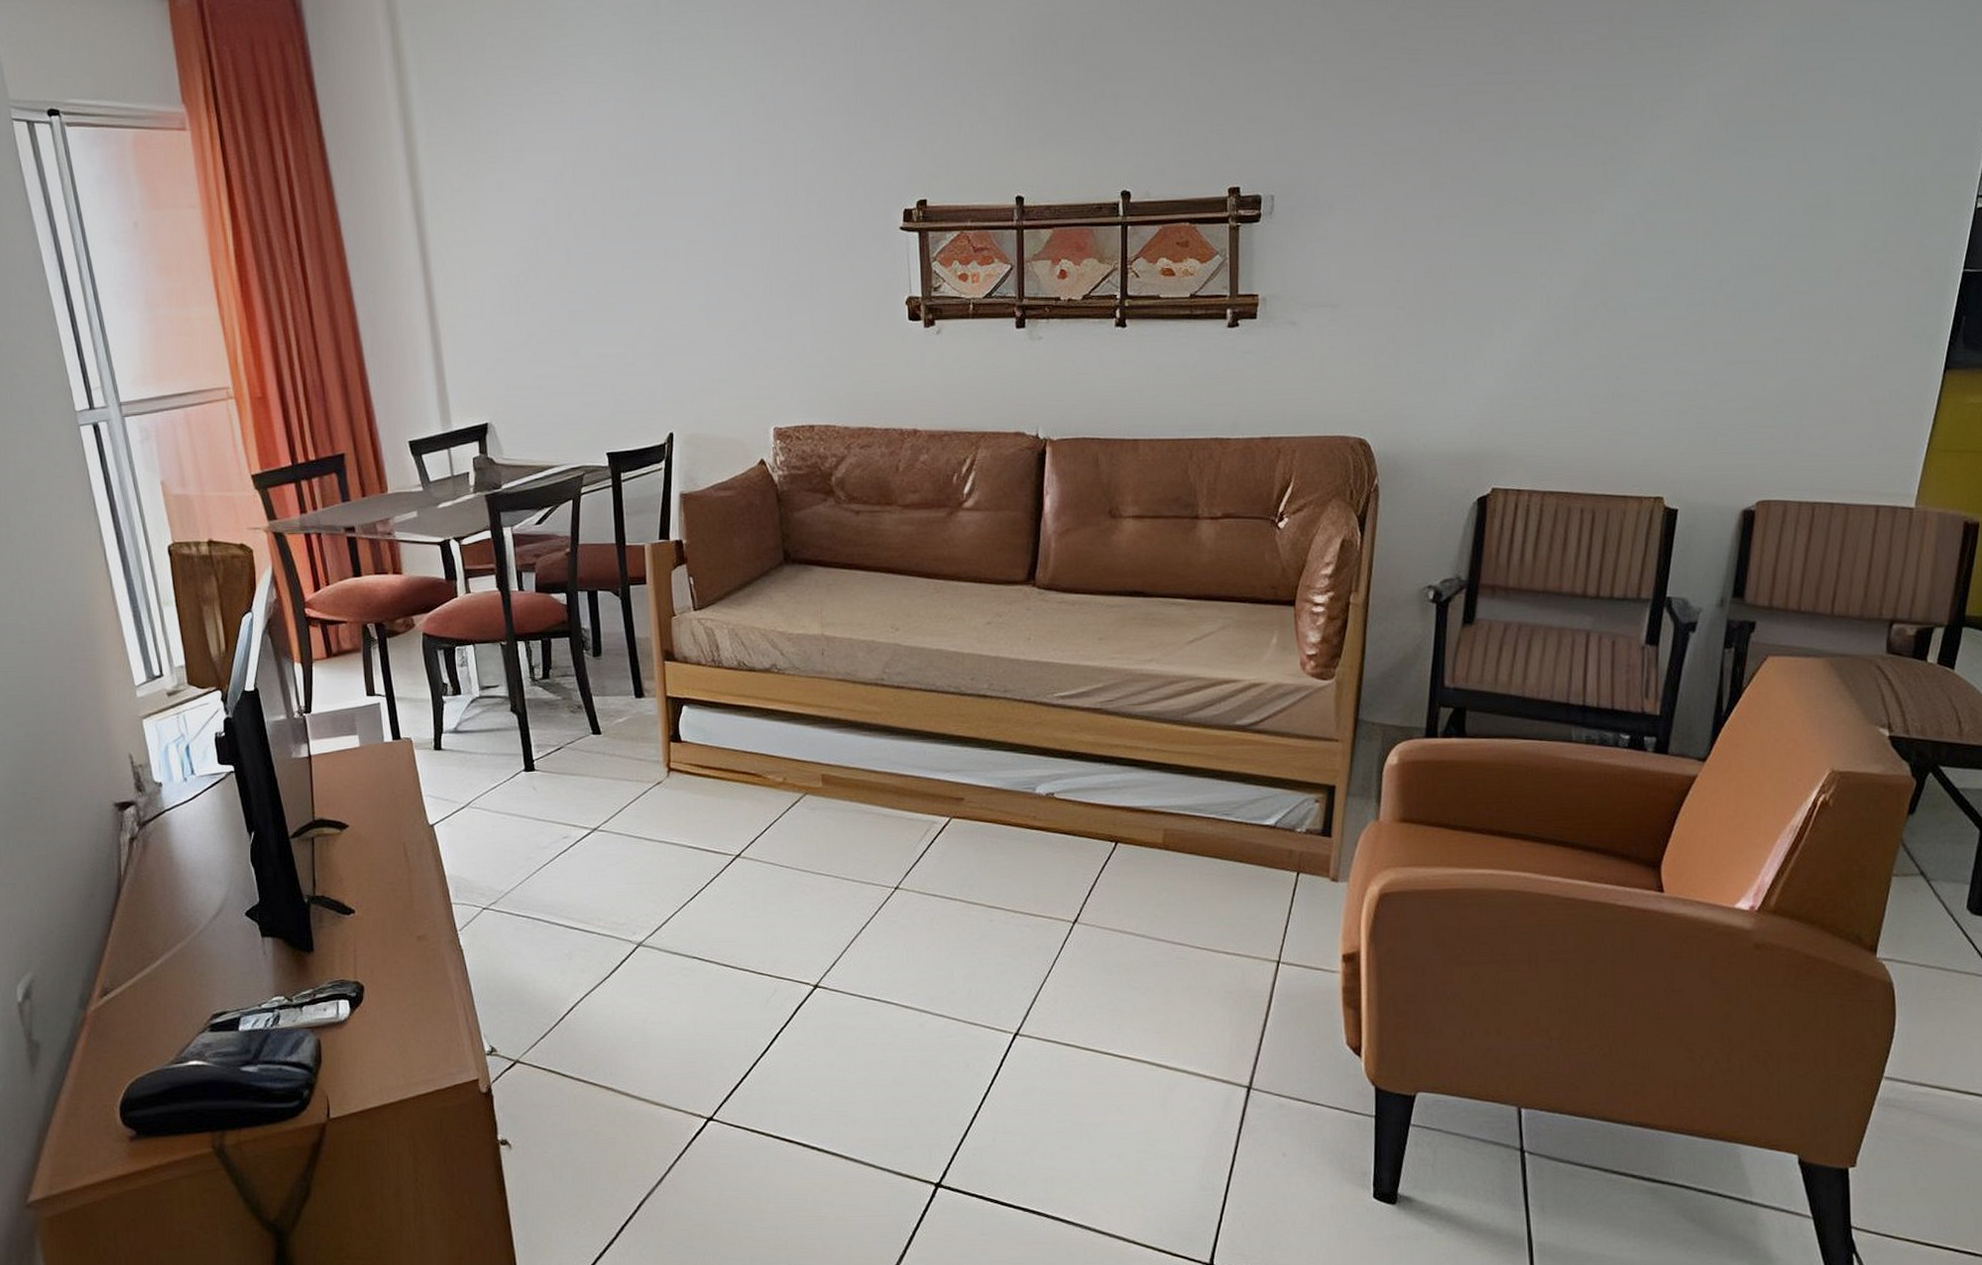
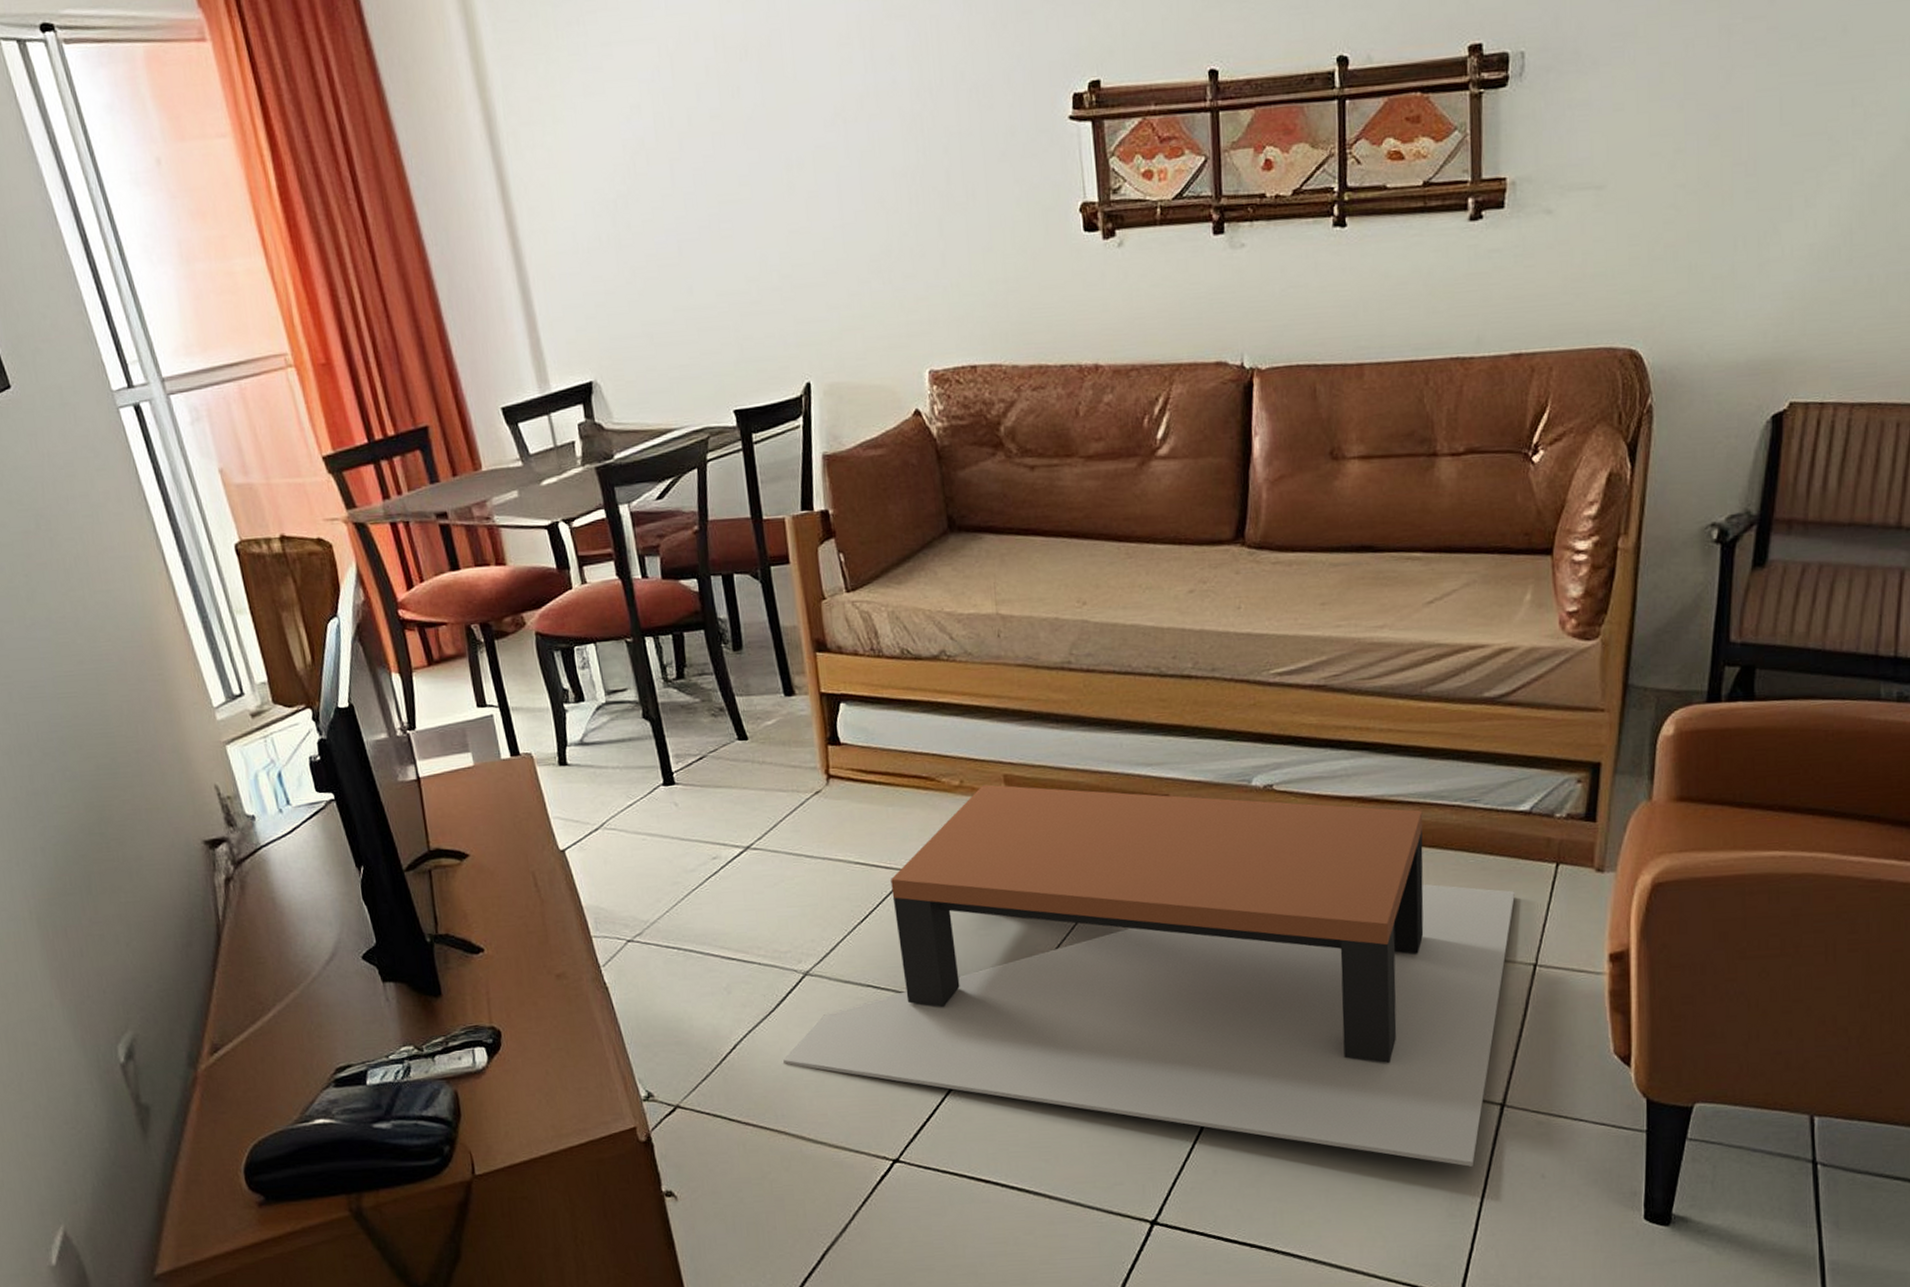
coffee table: none [615,782,1261,1143] -> present [783,784,1515,1167]

